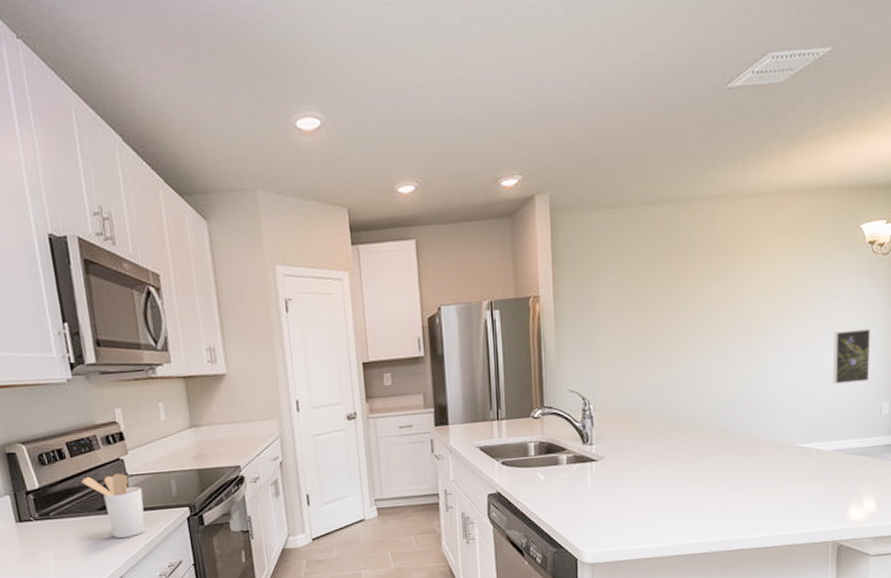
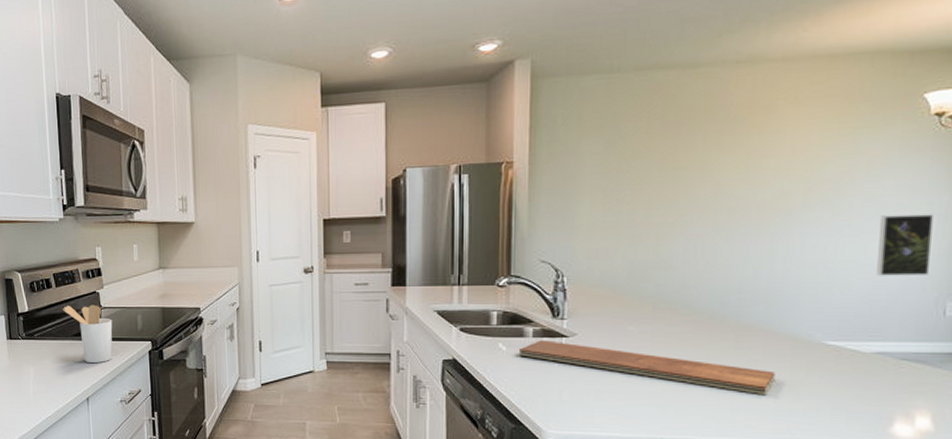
chopping board: none [555,465,763,497] -> present [518,340,775,396]

